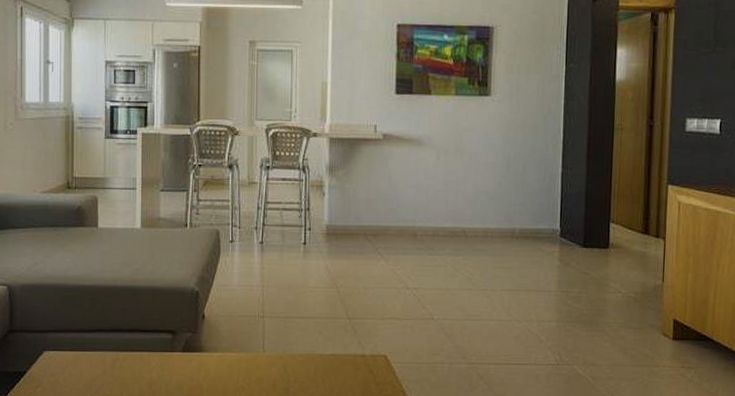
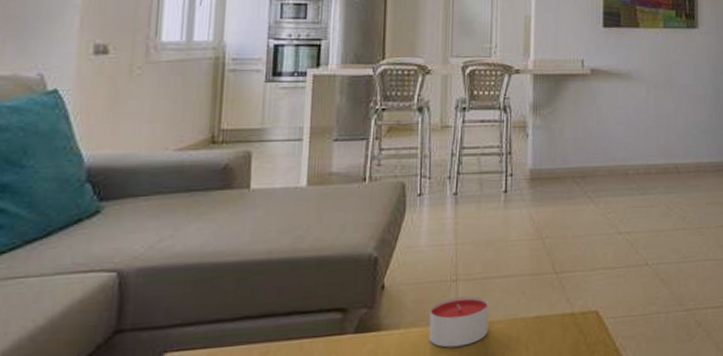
candle: none [241,330,291,372] -> present [429,295,490,348]

